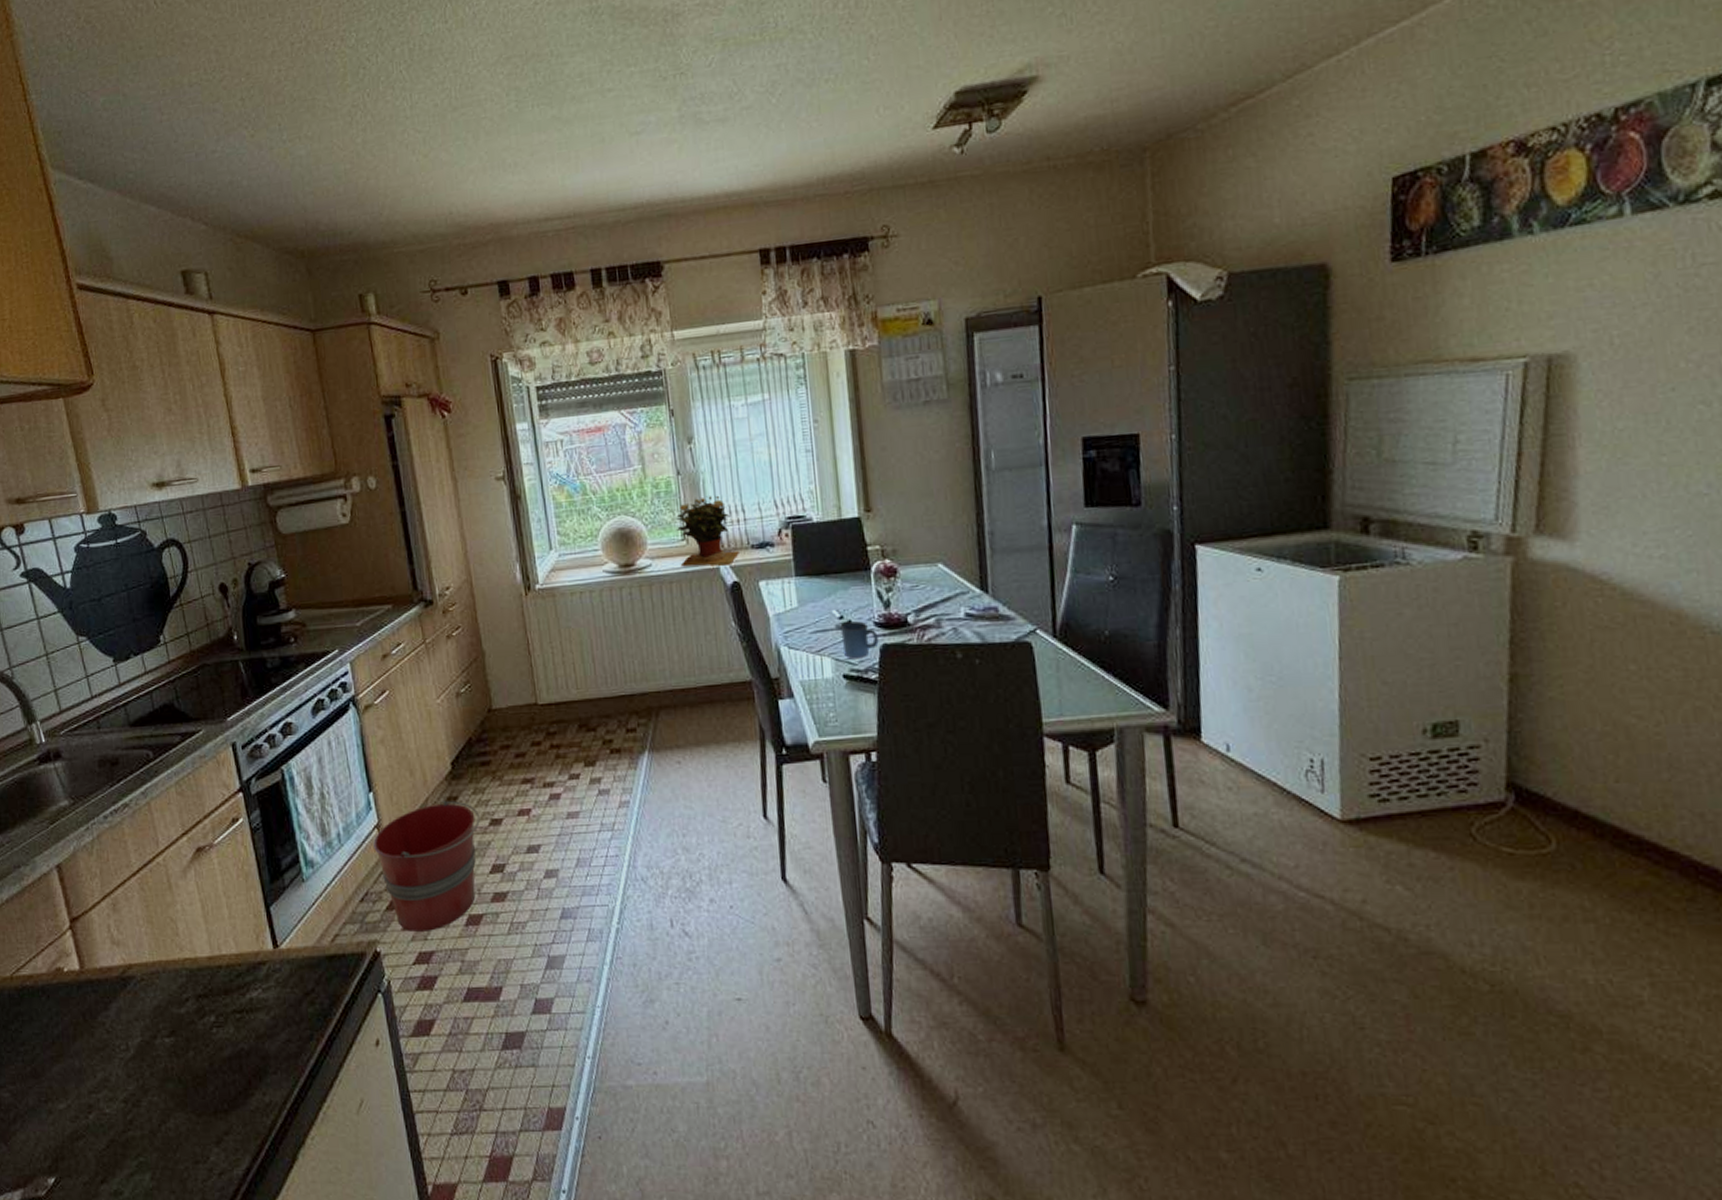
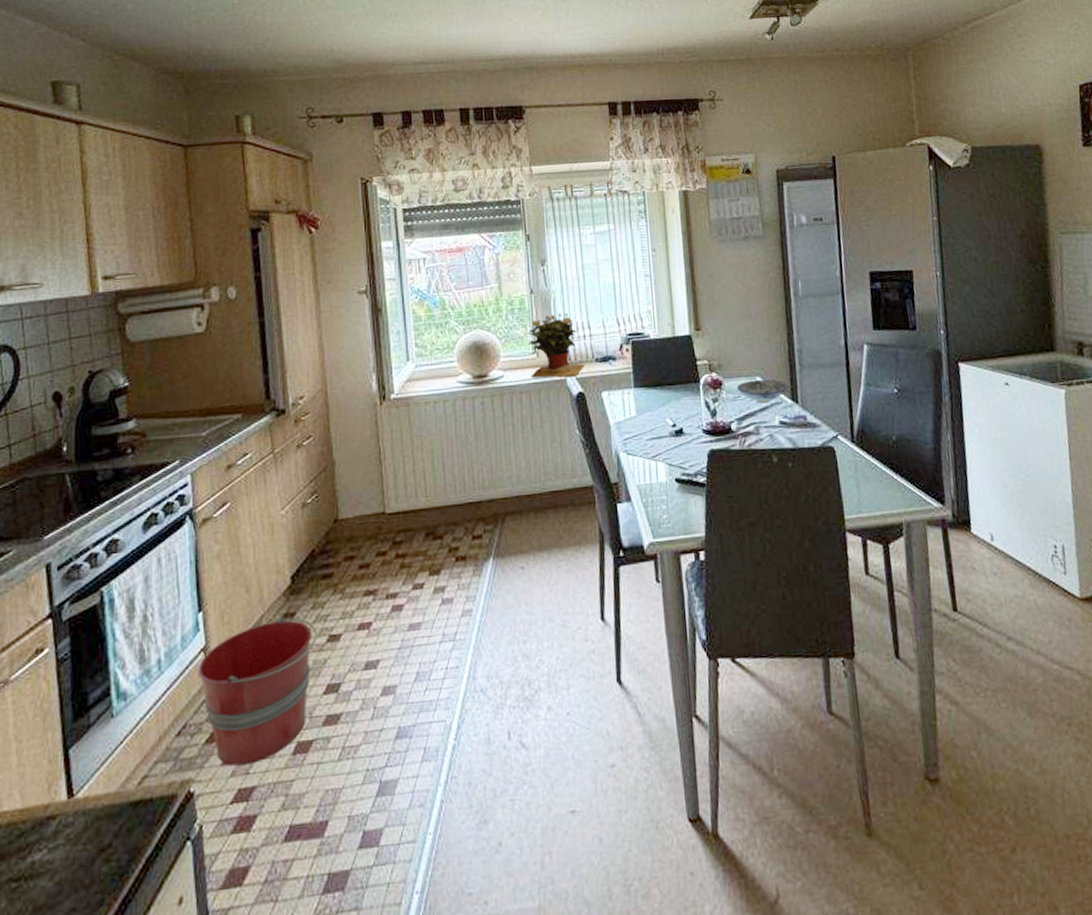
mug: present [840,621,879,660] -> none [673,429,707,464]
bowl: none [914,566,977,595] -> present [736,379,788,405]

